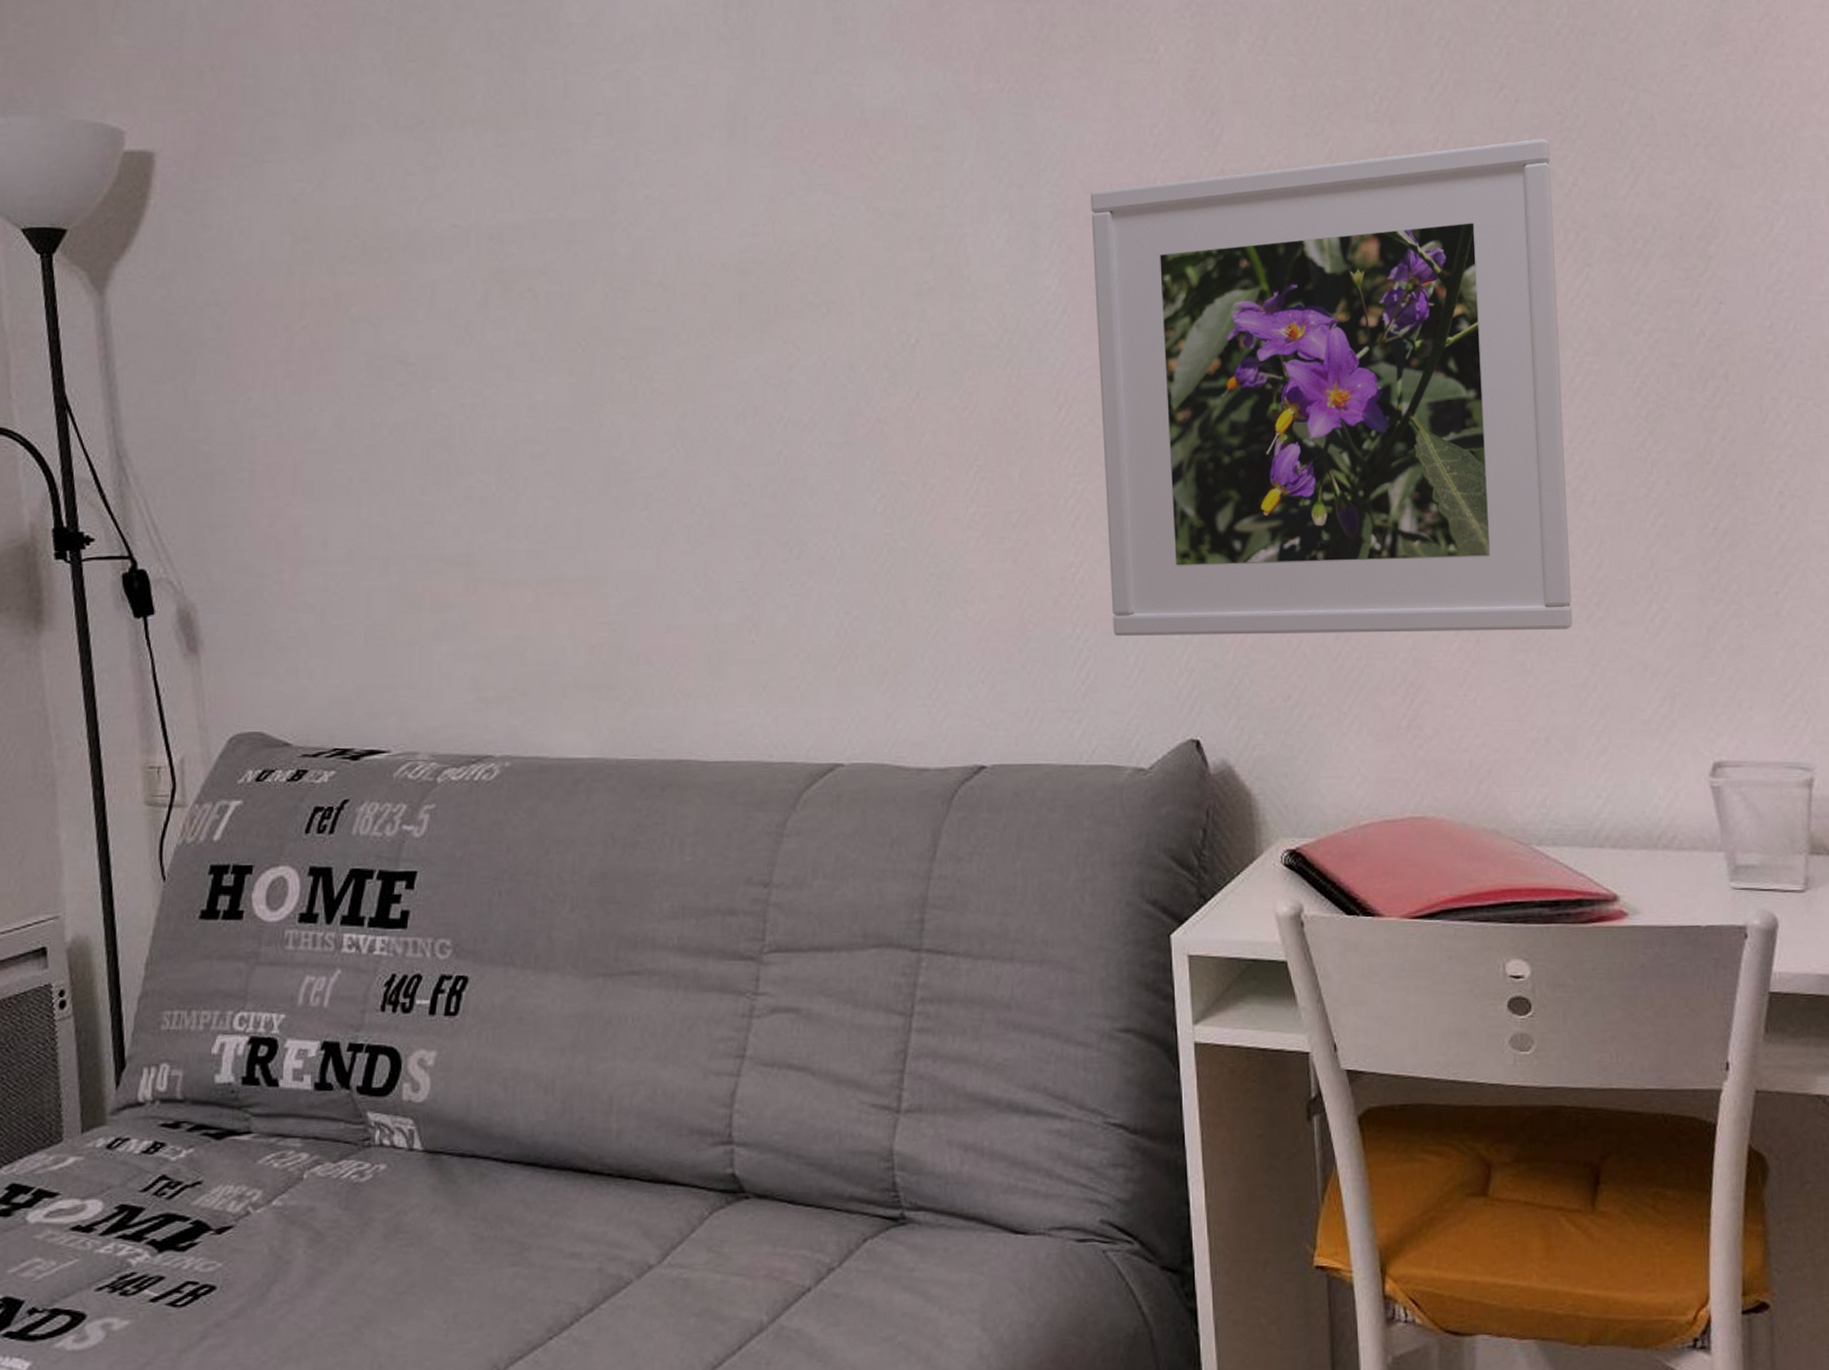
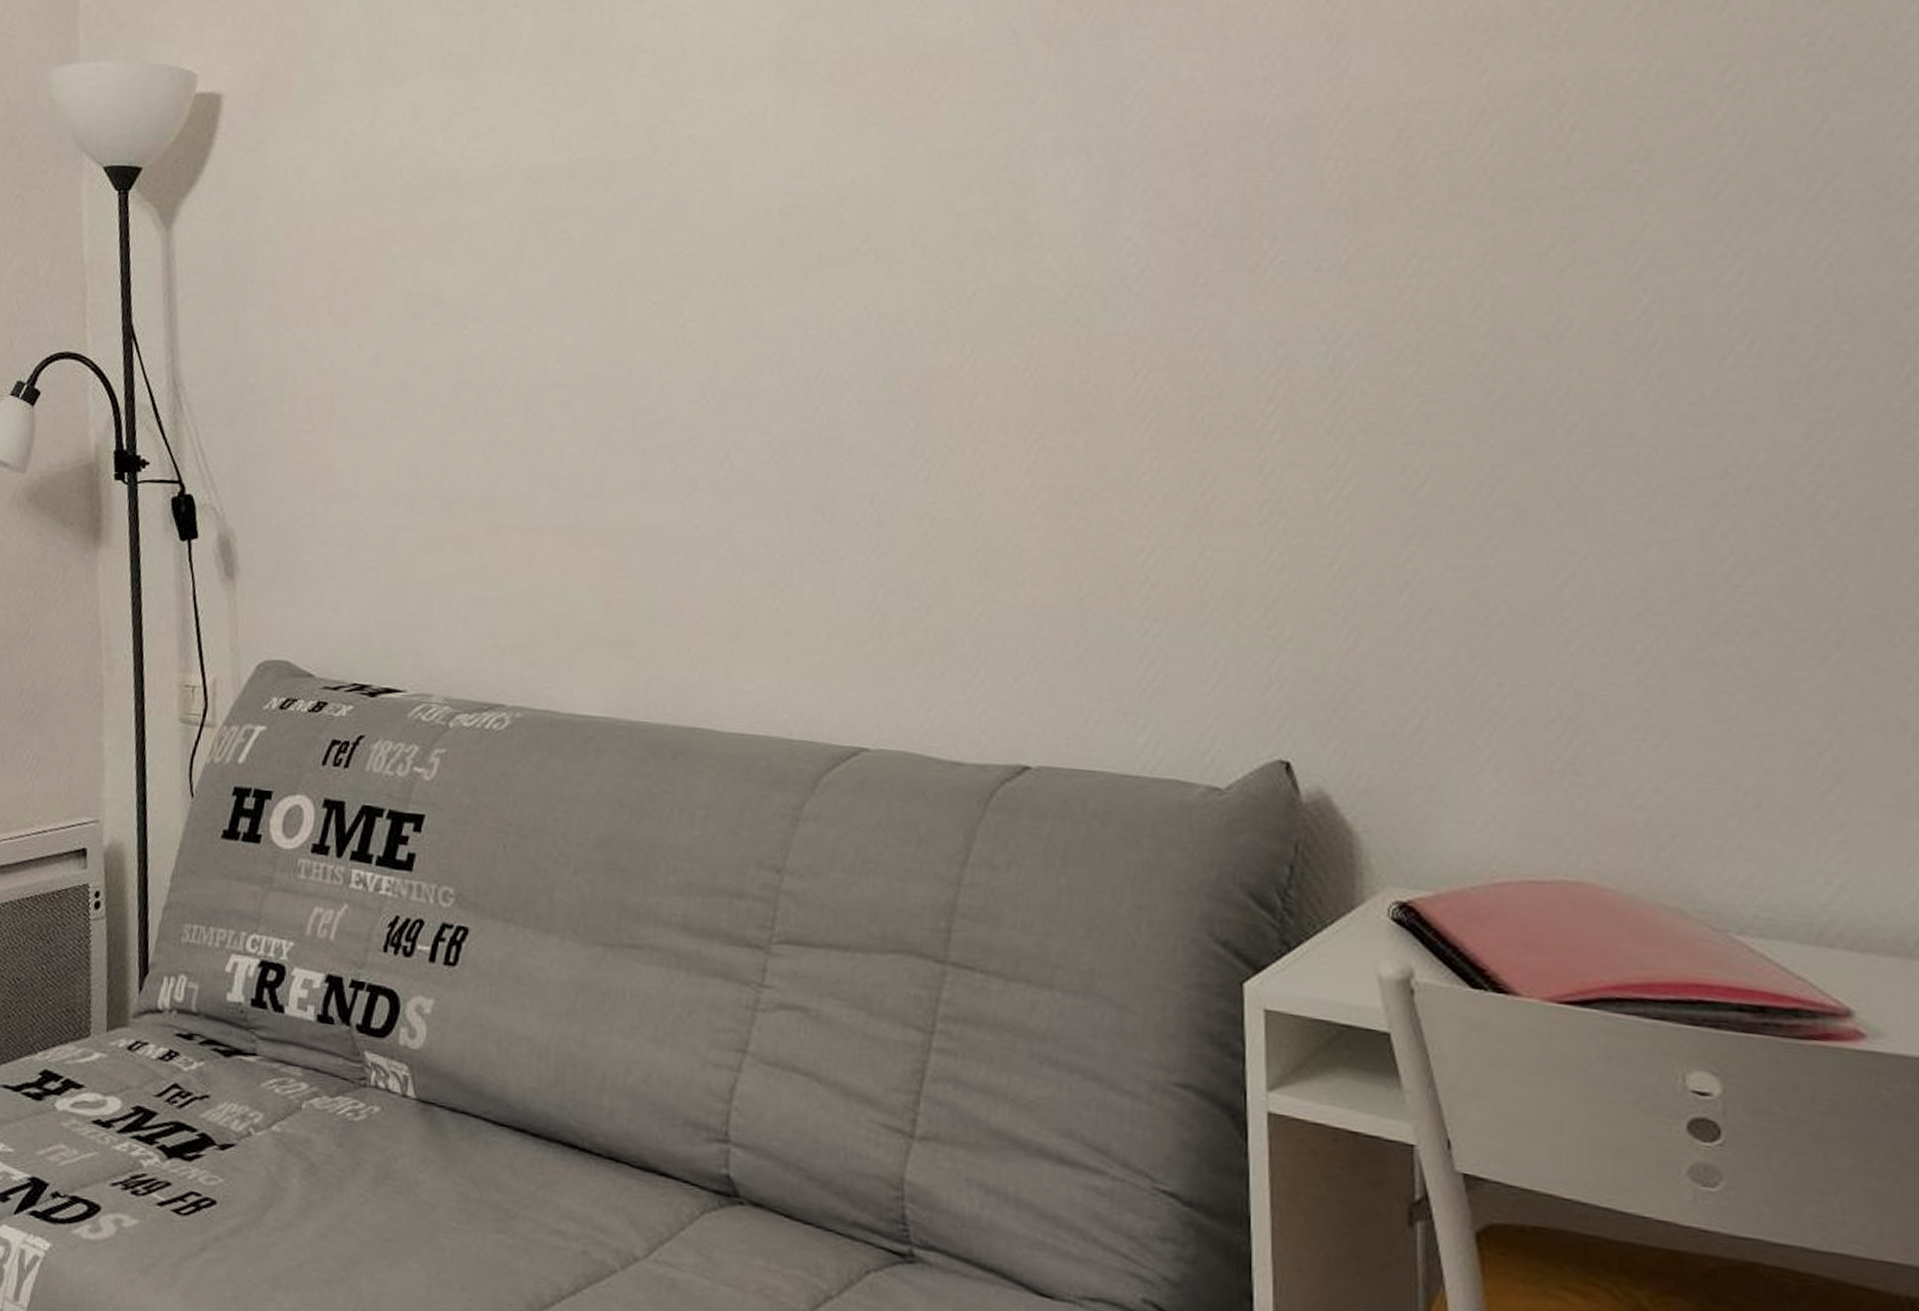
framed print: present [1091,139,1573,637] -> none [1183,66,1800,671]

